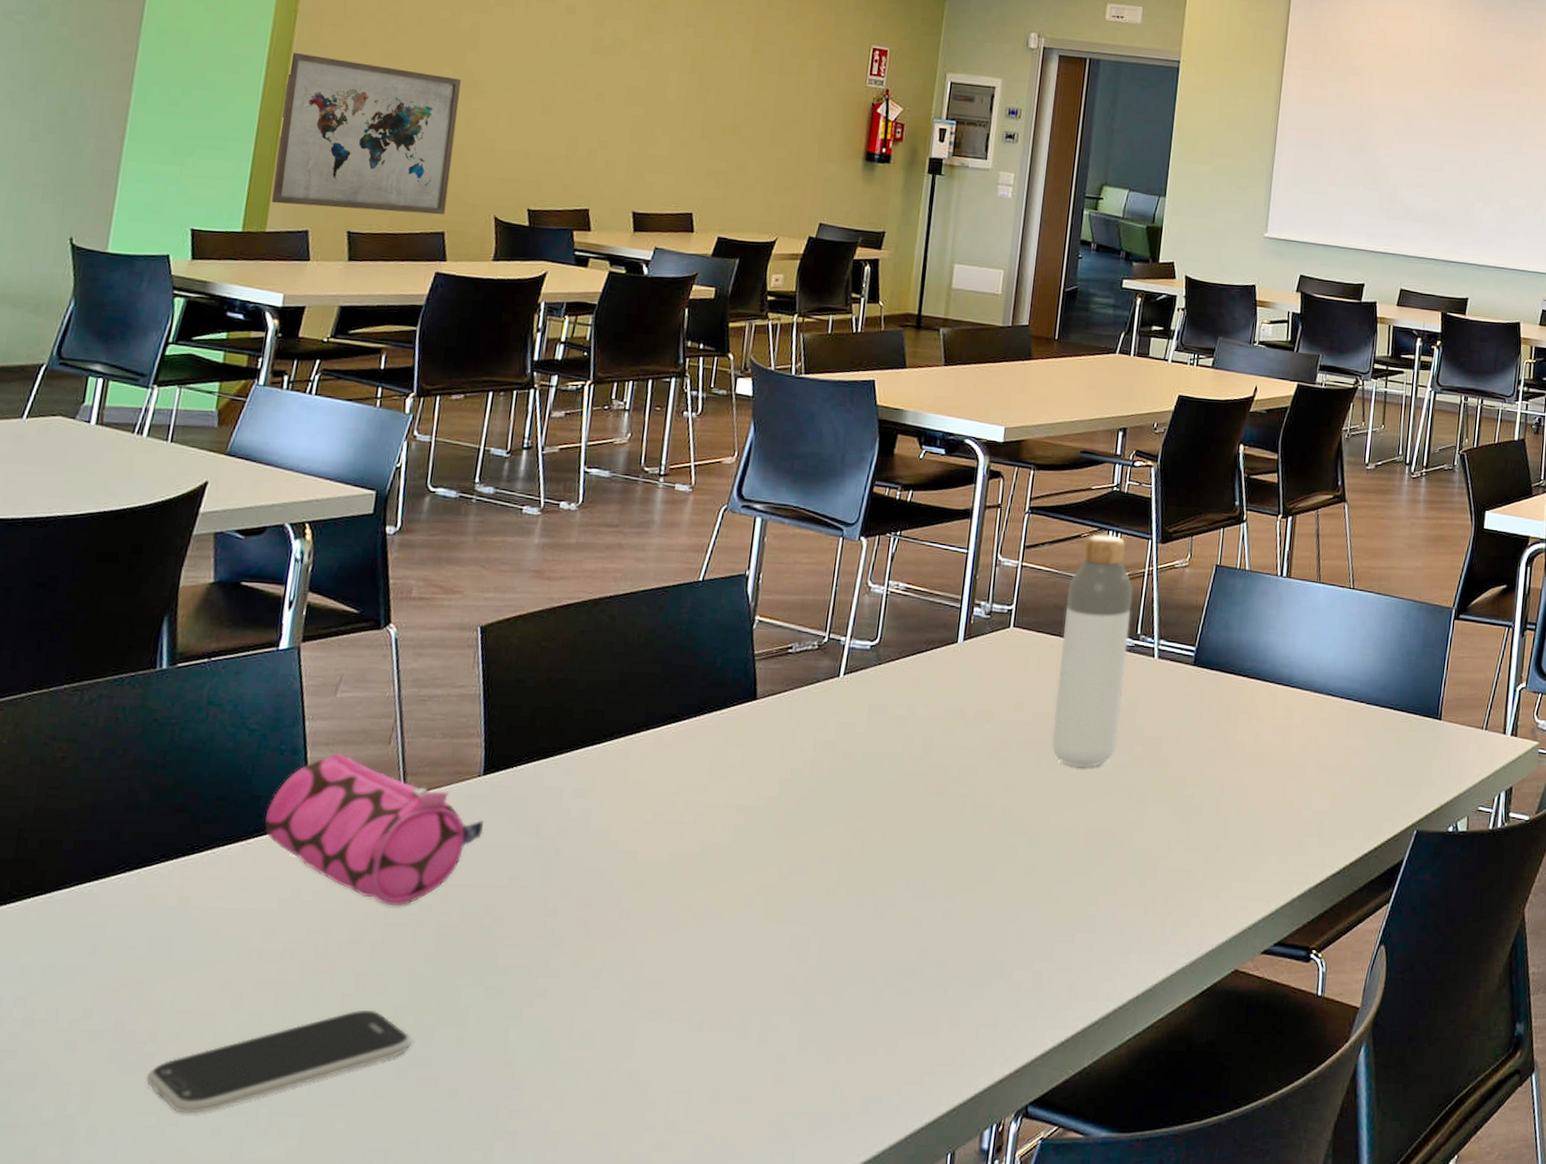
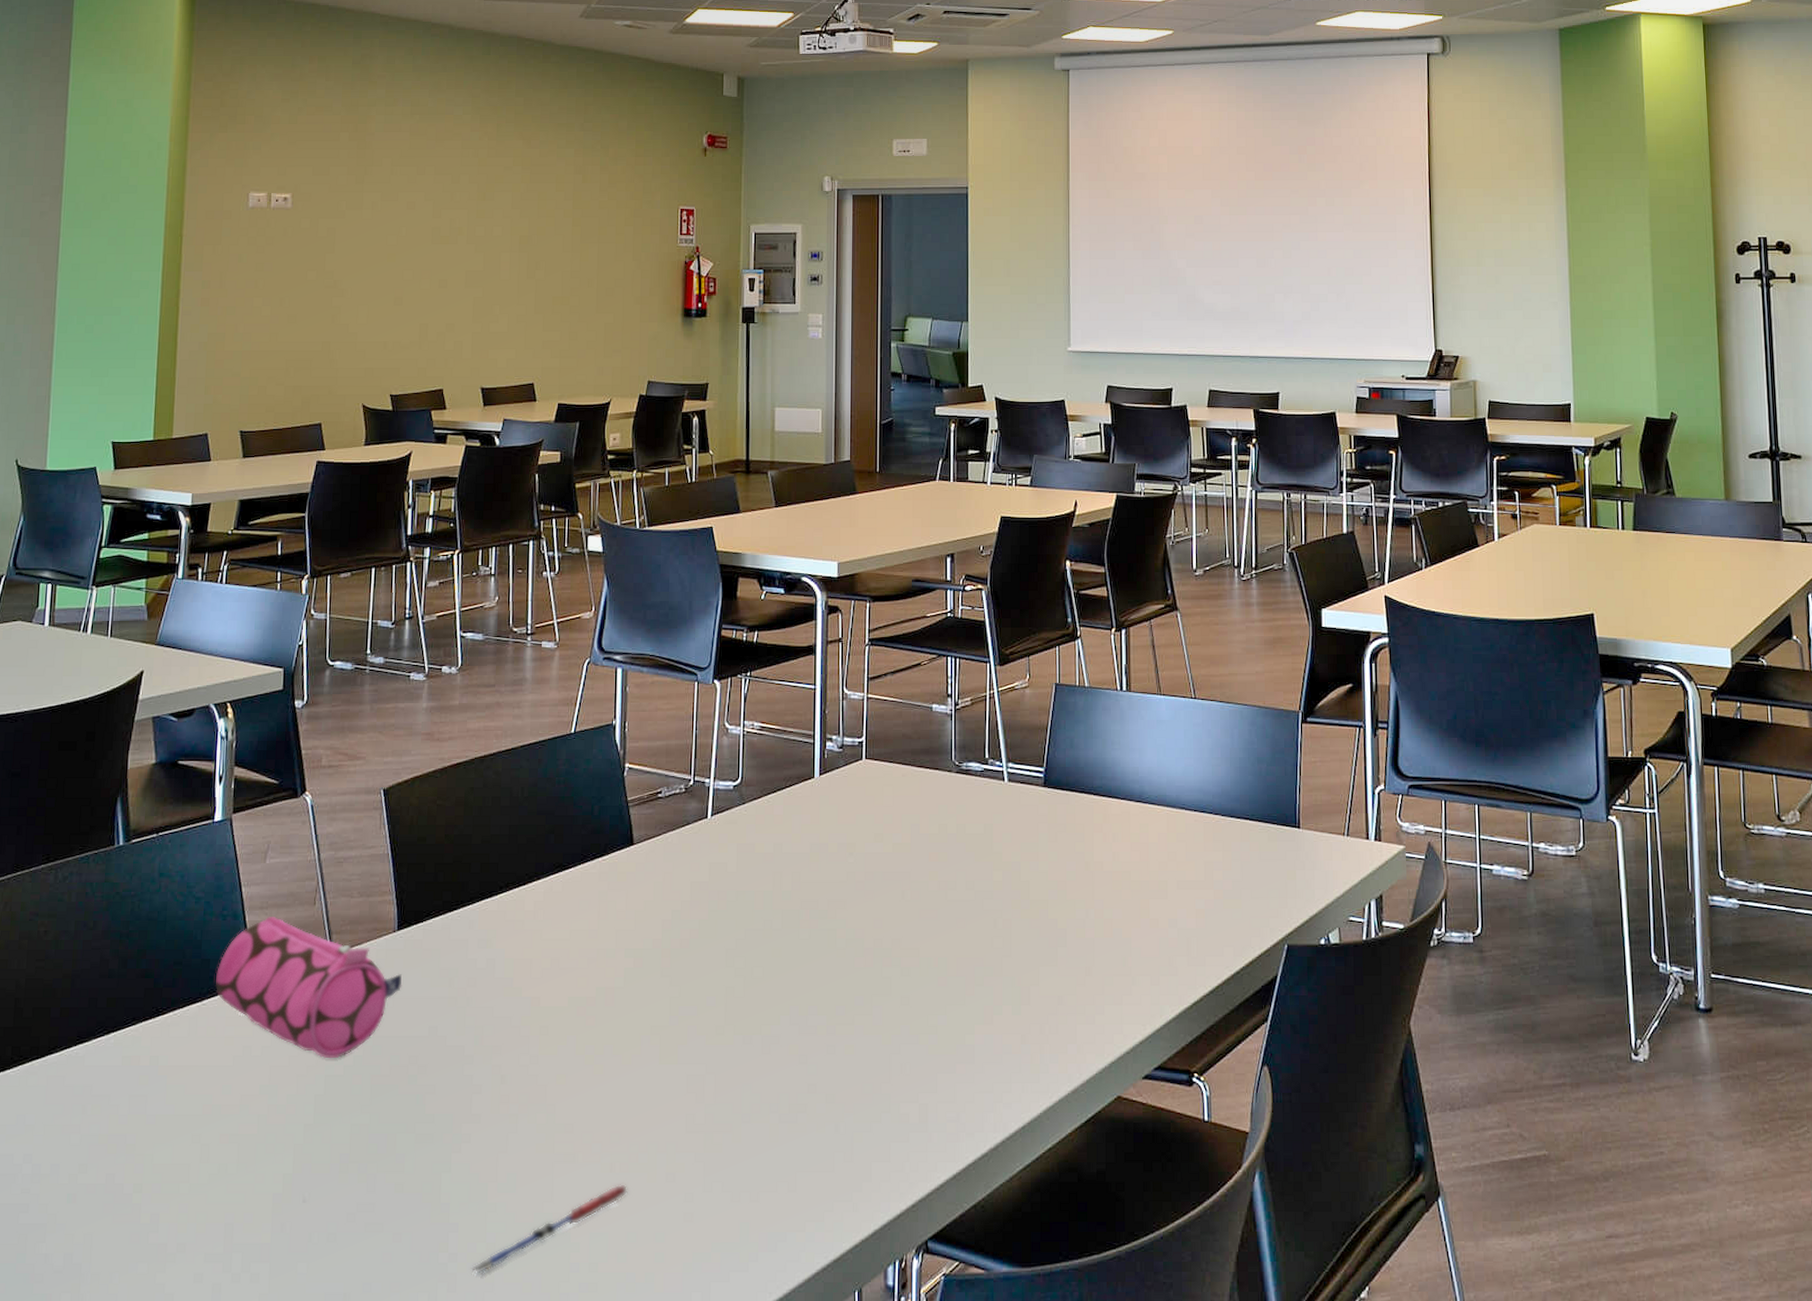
smartphone: present [145,1010,413,1114] -> none [135,1160,358,1260]
wall art: present [271,52,461,215] -> none [175,273,324,412]
pen: none [532,1043,717,1133] -> present [470,1184,629,1275]
bottle: present [1051,534,1133,767] -> none [913,661,978,895]

